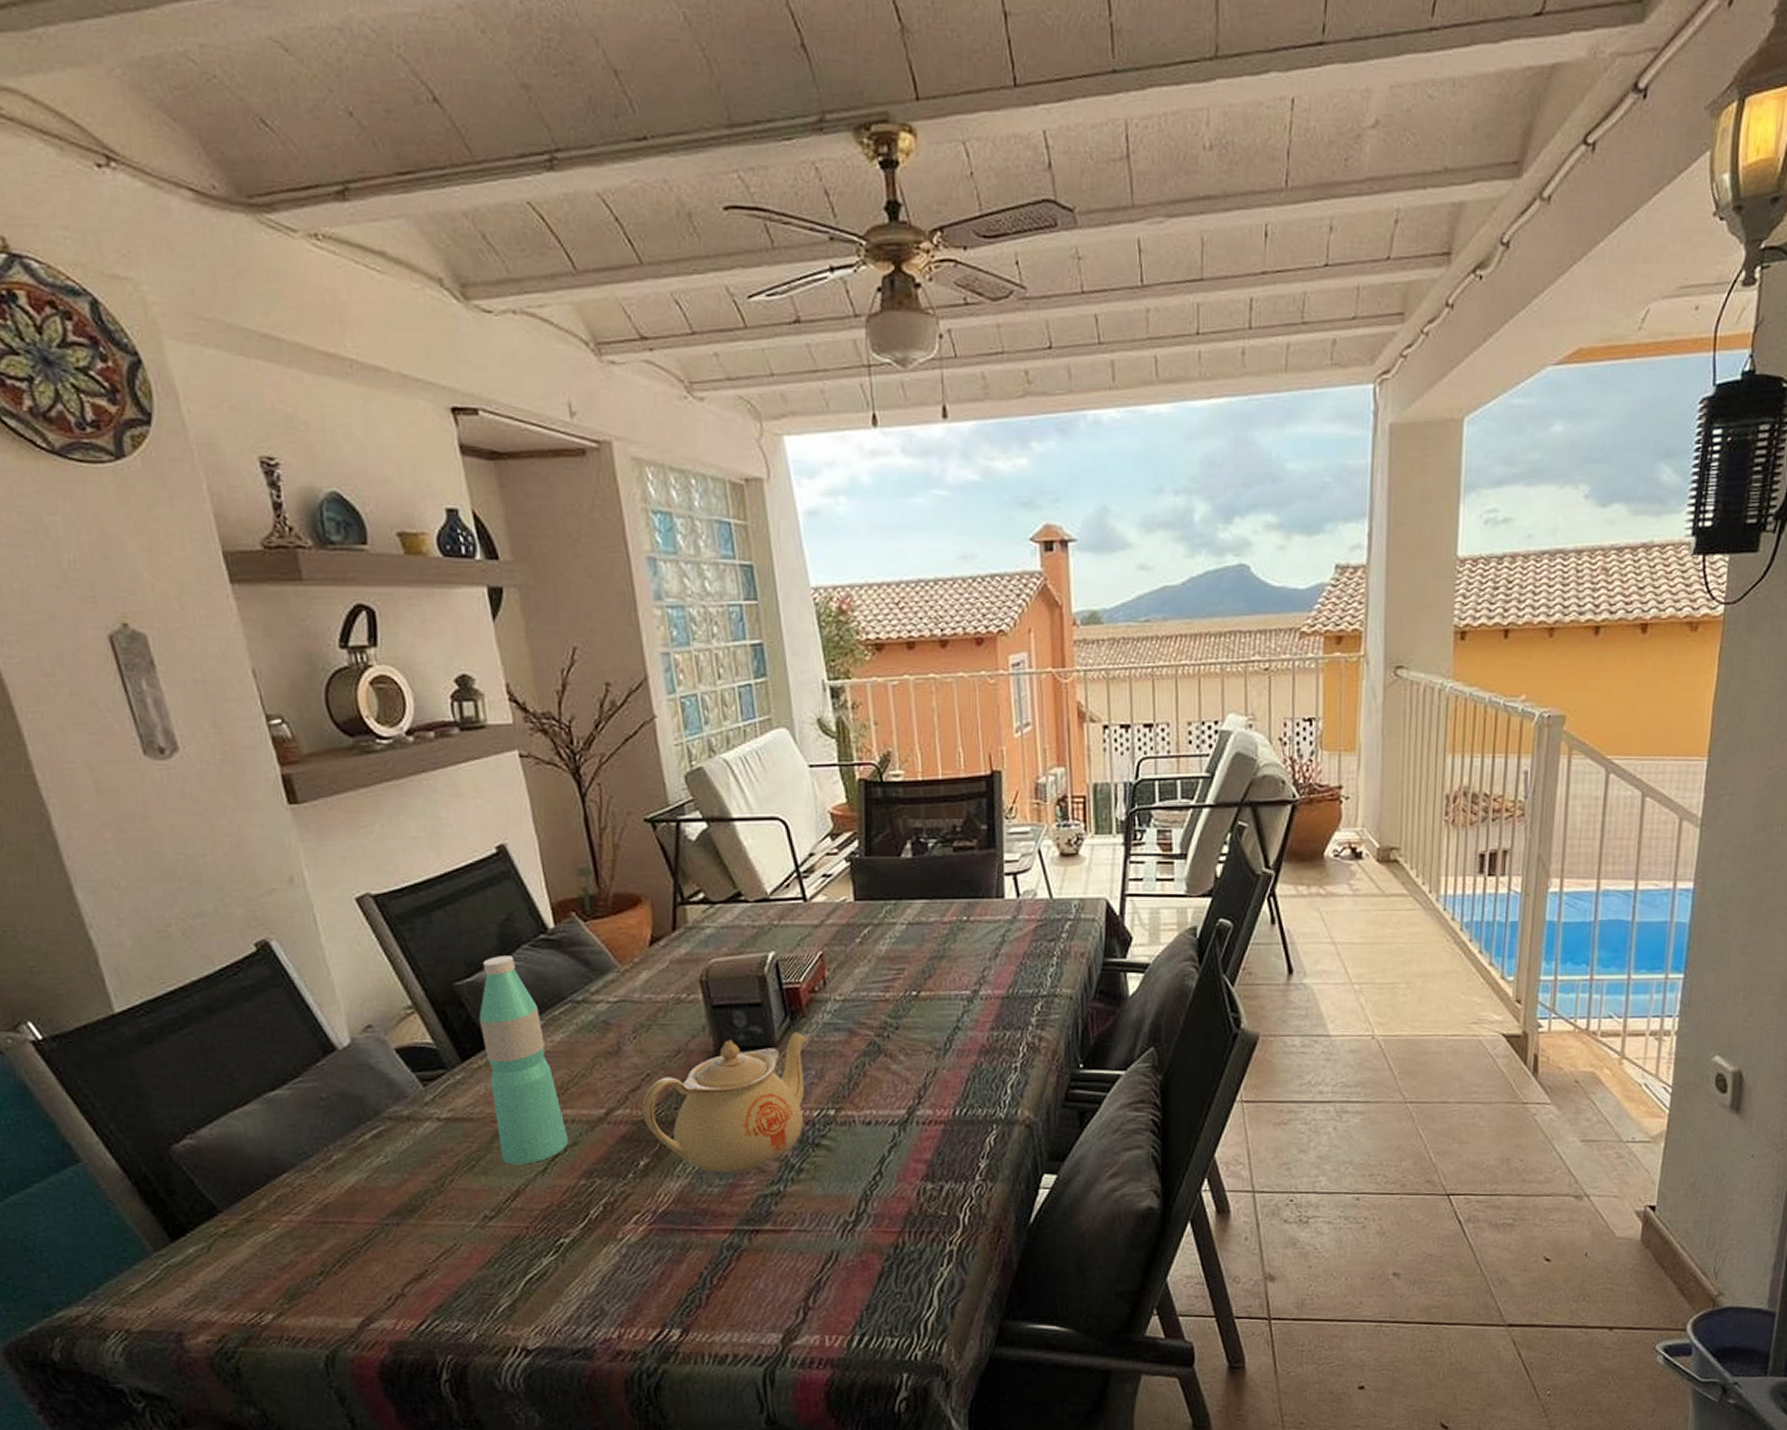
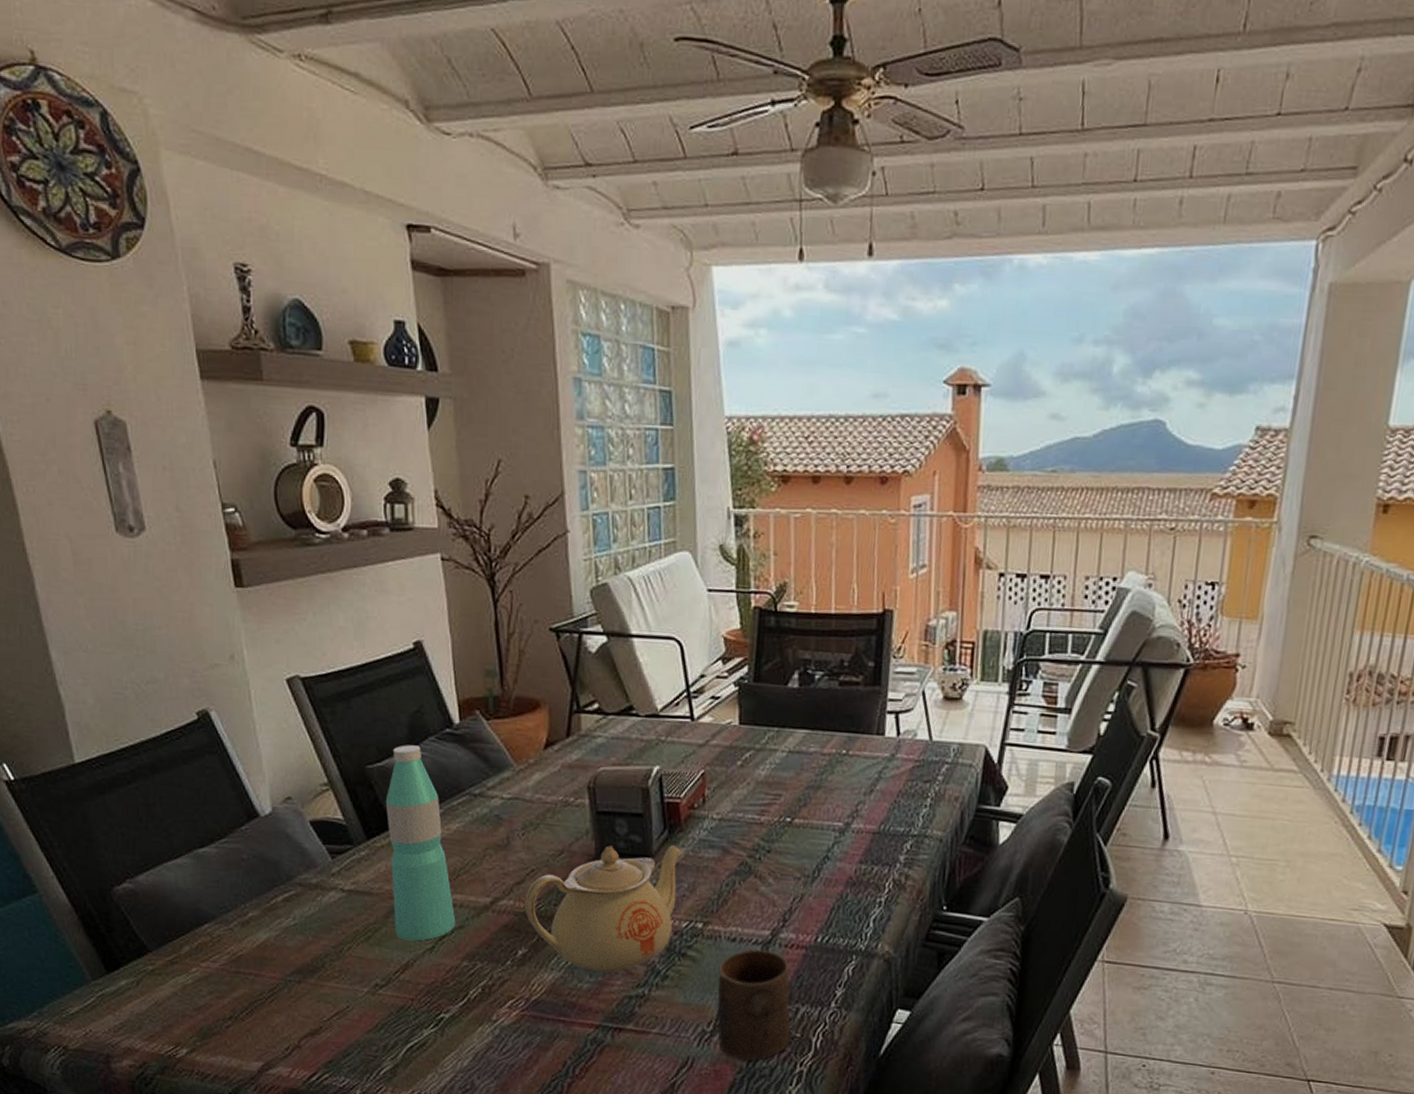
cup: none [856,1129,937,1247] -> present [716,948,791,1062]

